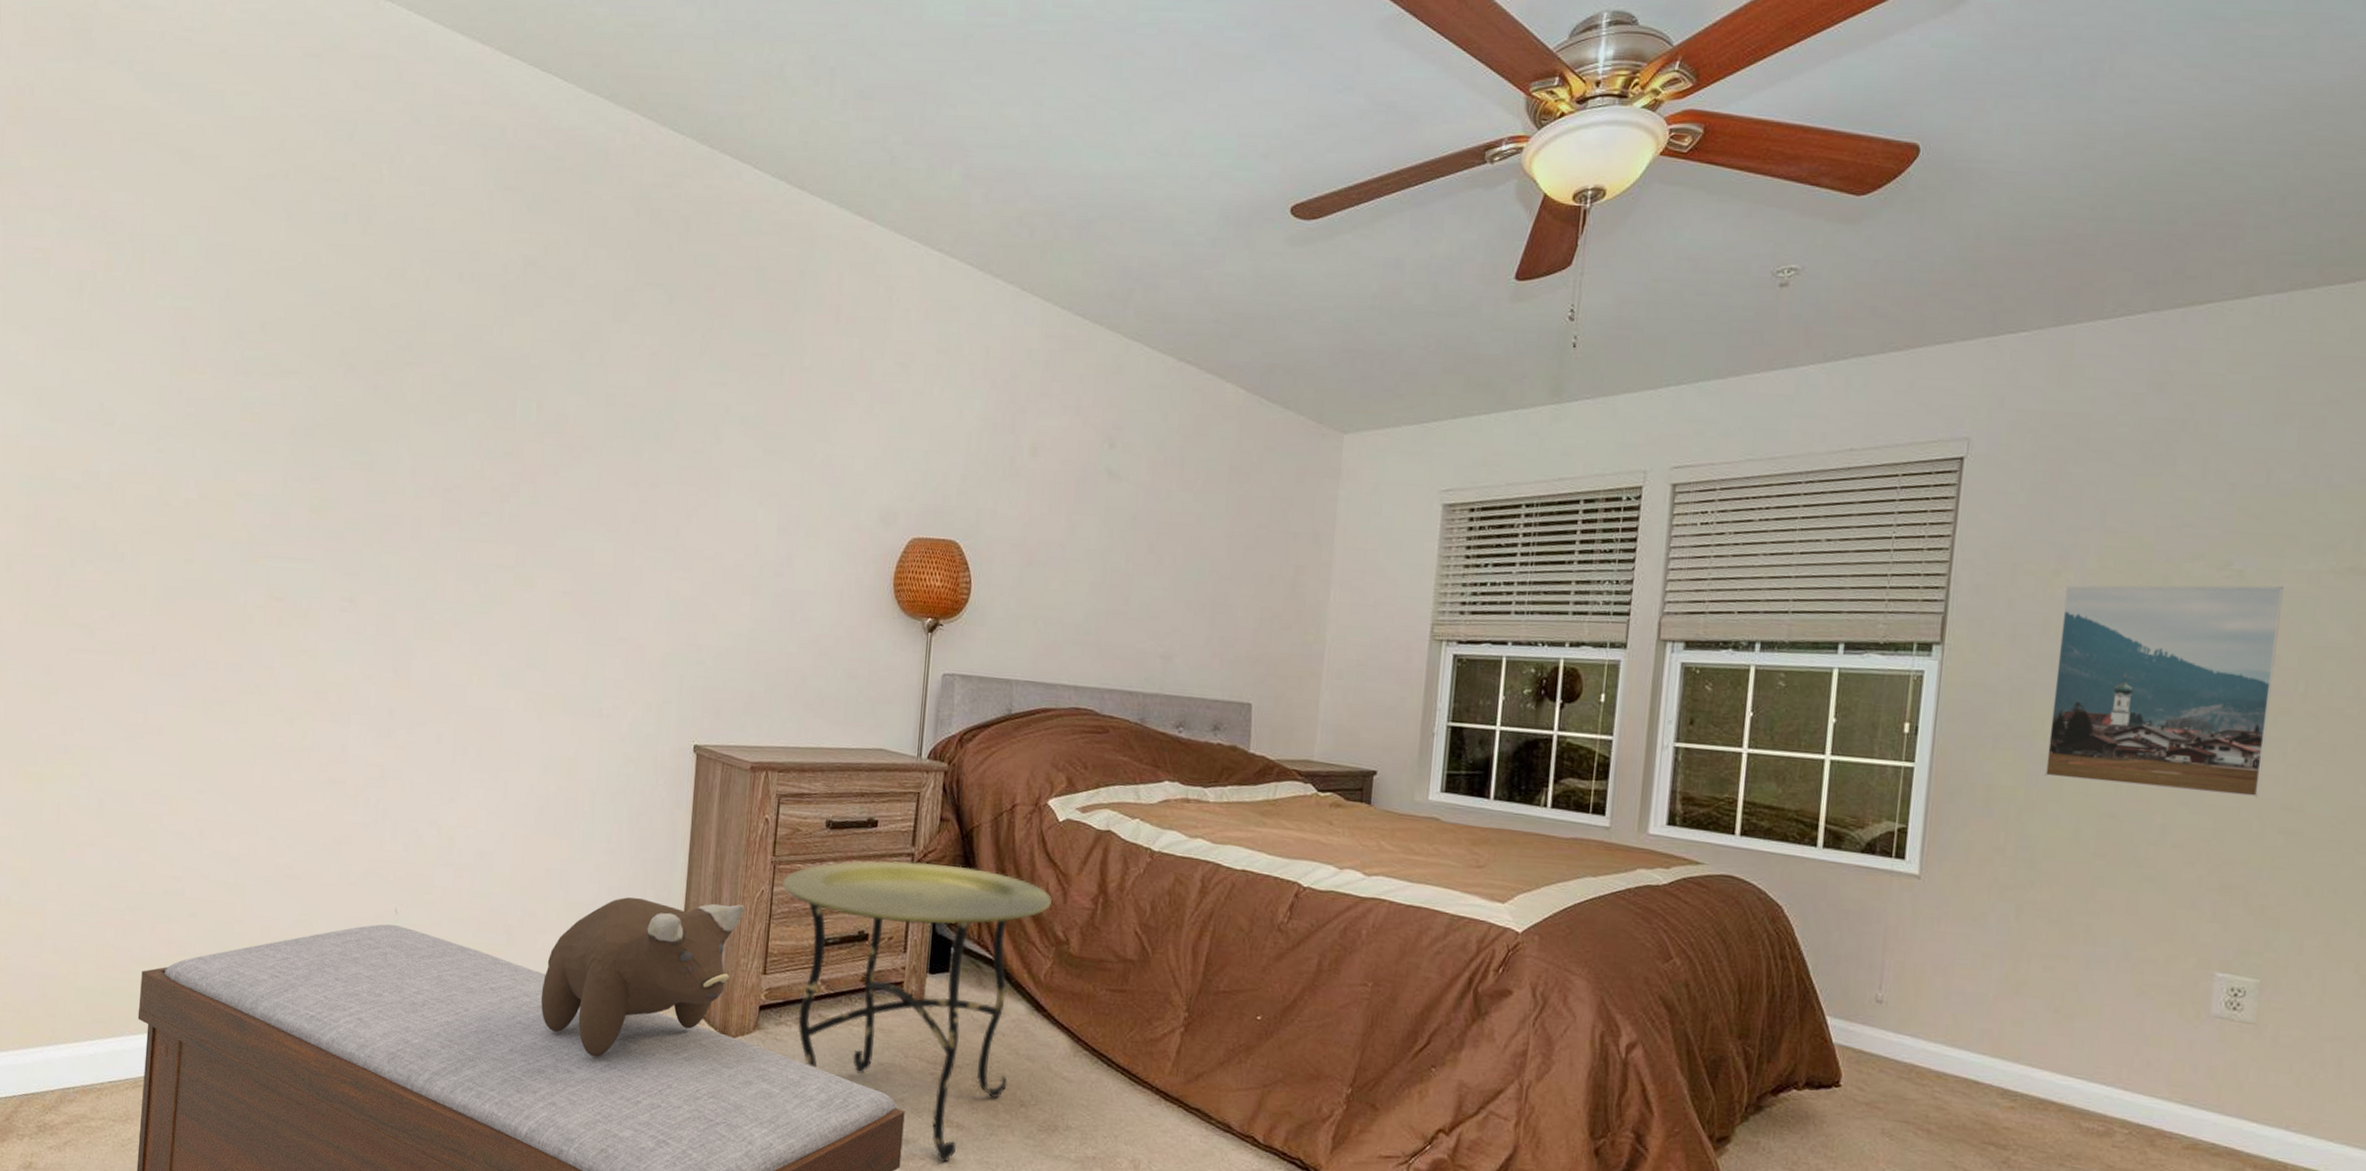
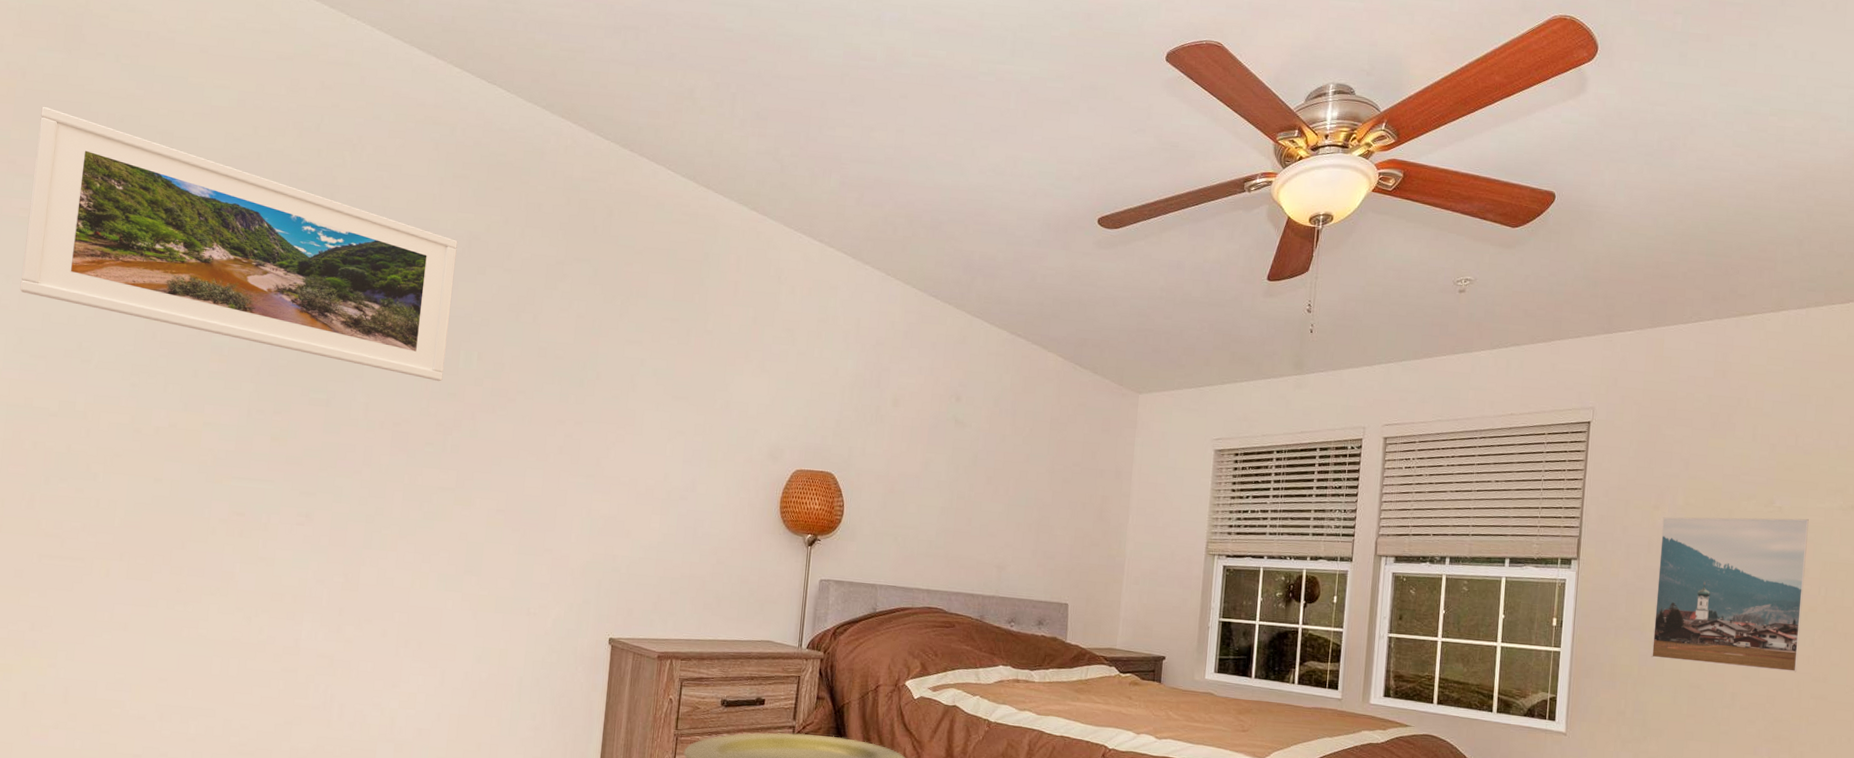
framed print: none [36,126,511,439] -> present [20,106,458,382]

